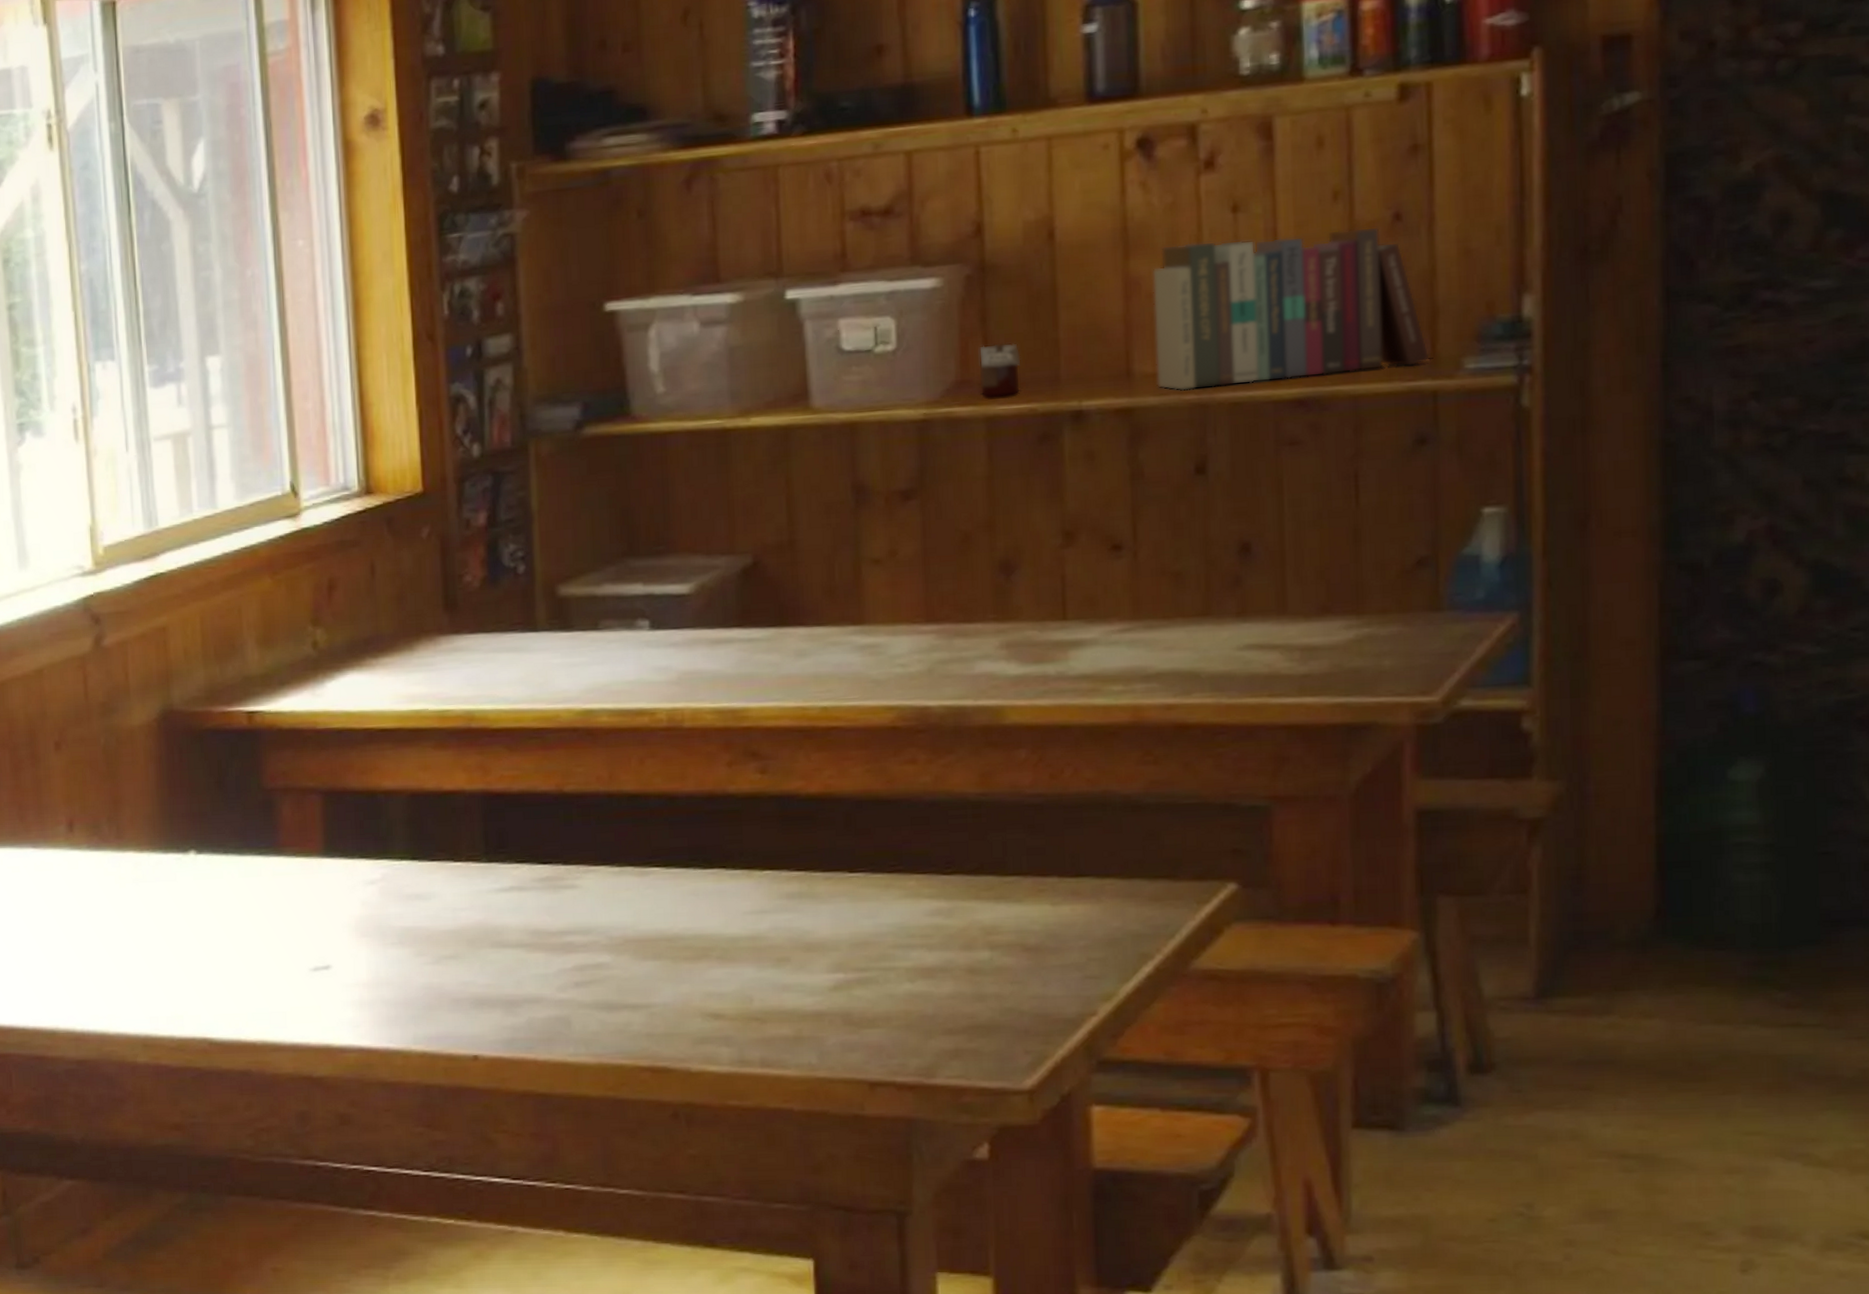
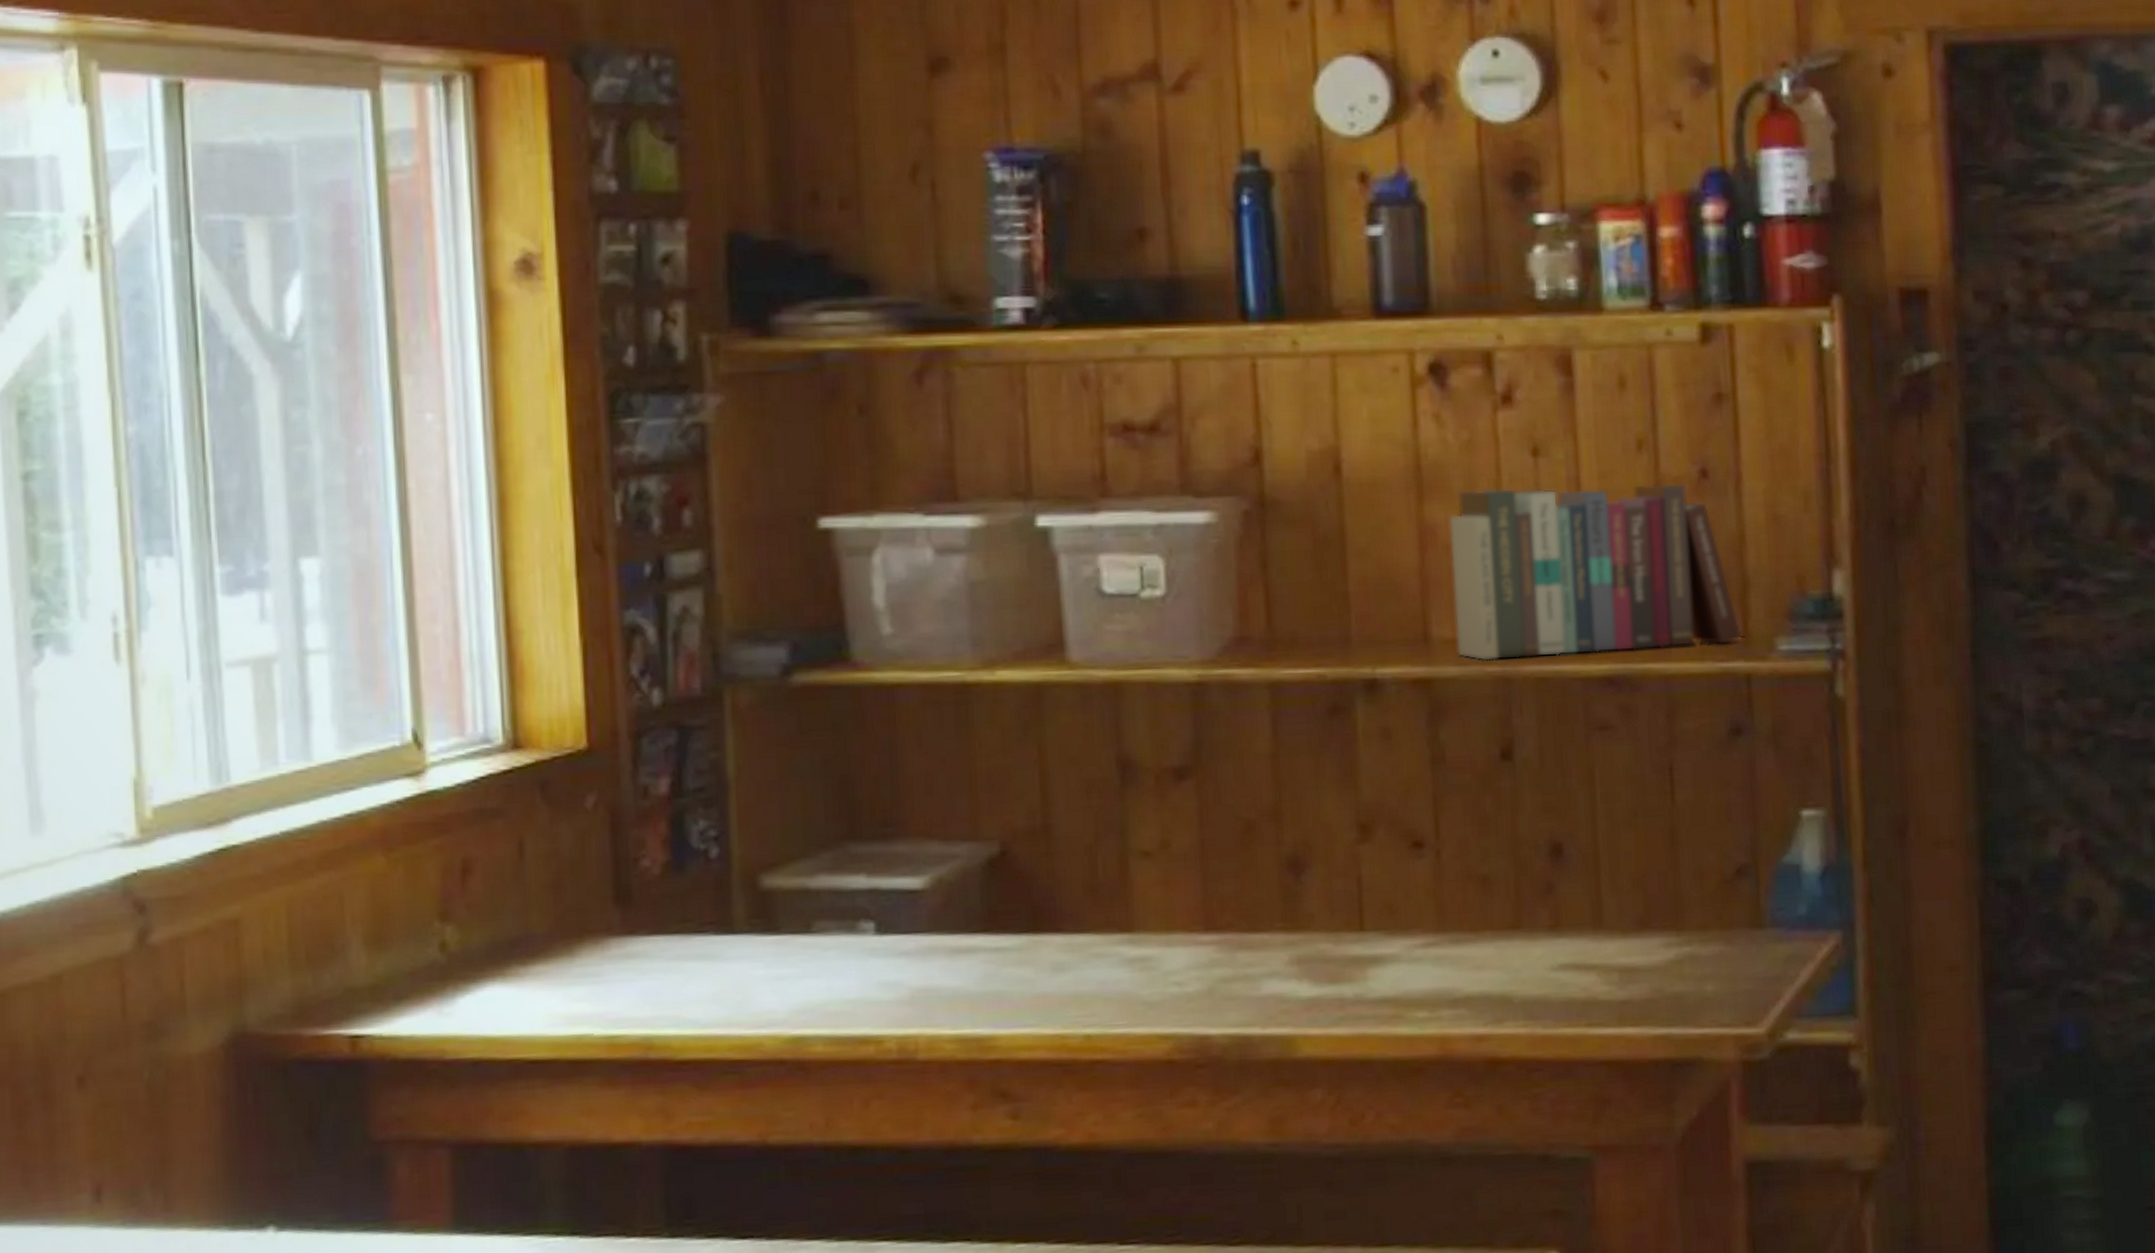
jar: present [980,343,1021,400] -> none [1261,594,1307,662]

